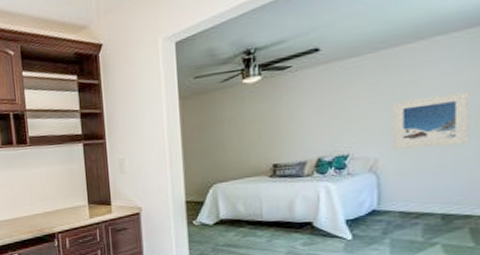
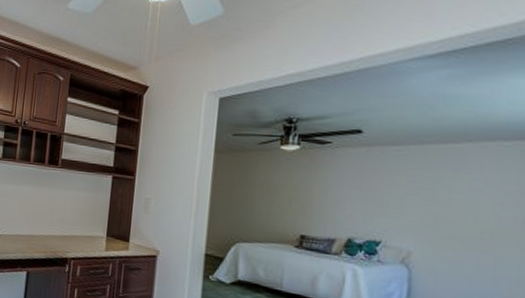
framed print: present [392,92,469,150] -> none [428,197,515,257]

